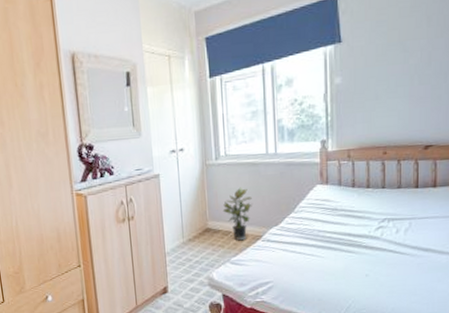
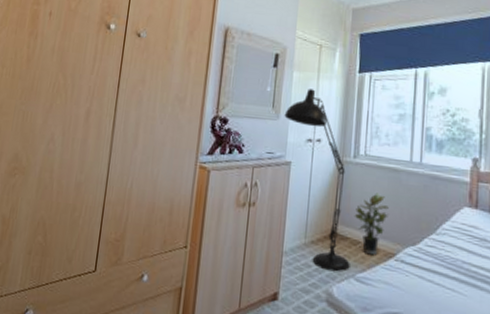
floor lamp: none [145,101,225,261] -> present [284,89,350,273]

